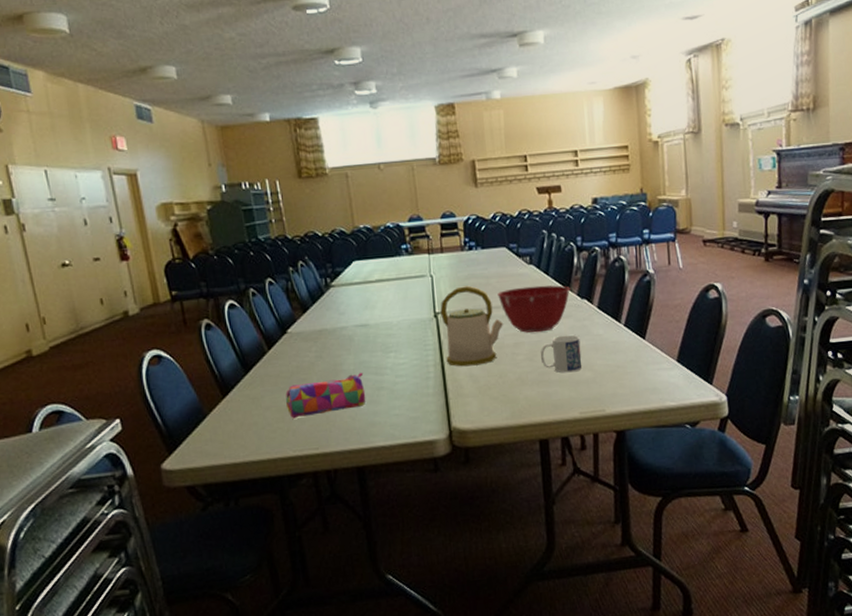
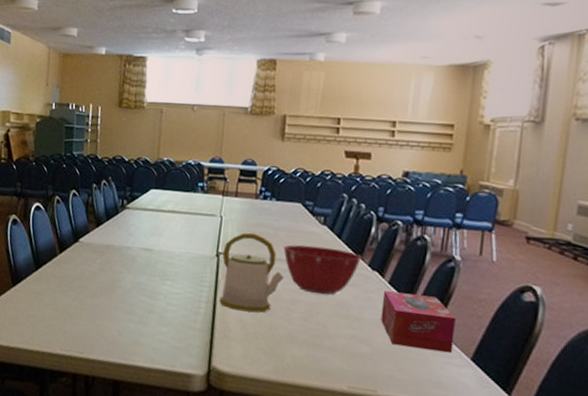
pencil case: present [285,372,366,419] -> none [63,289,138,325]
mug: present [540,335,582,373] -> none [316,302,363,343]
tissue box: none [594,311,661,364] -> present [381,291,456,353]

